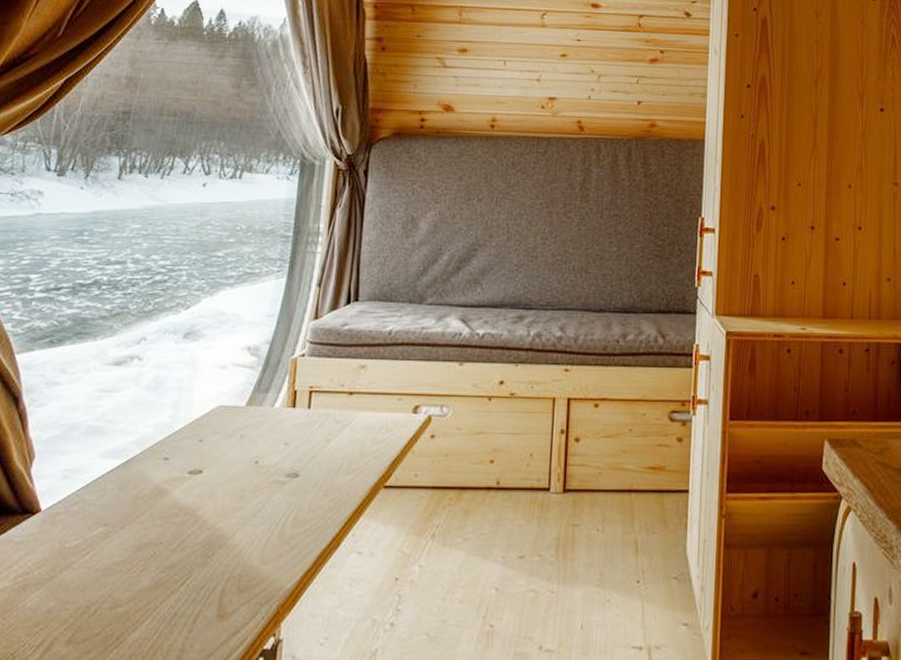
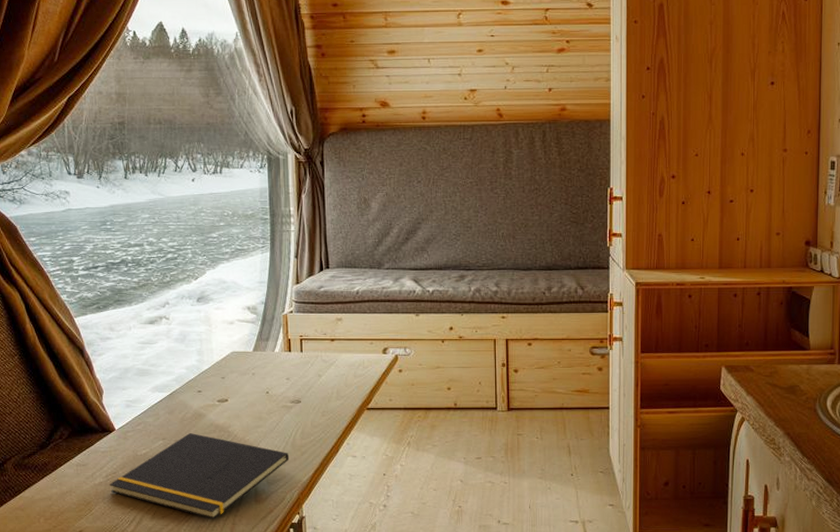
notepad: none [17,517,273,644] -> present [110,433,290,520]

